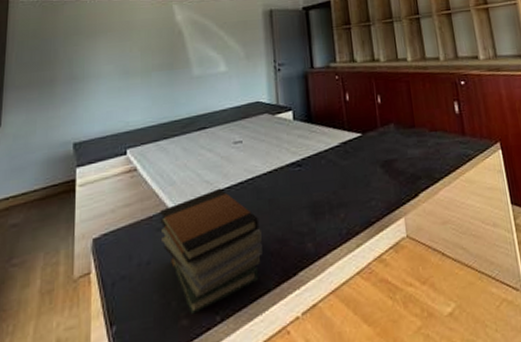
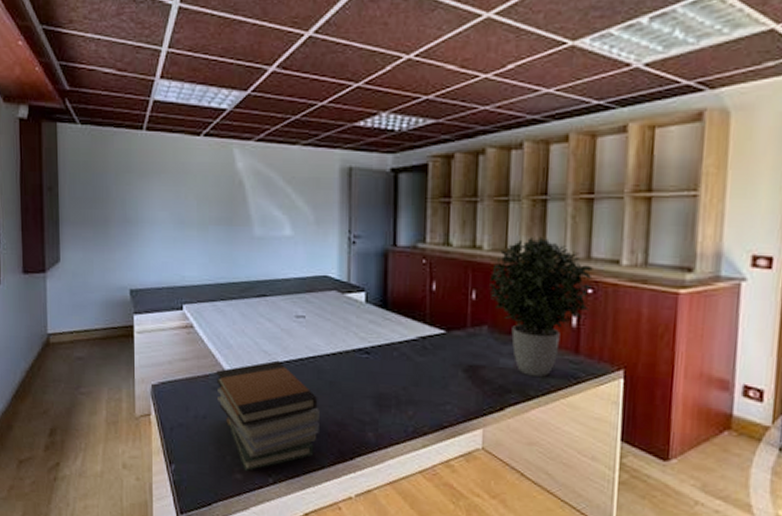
potted plant: none [389,45,465,161] -> present [489,236,593,377]

